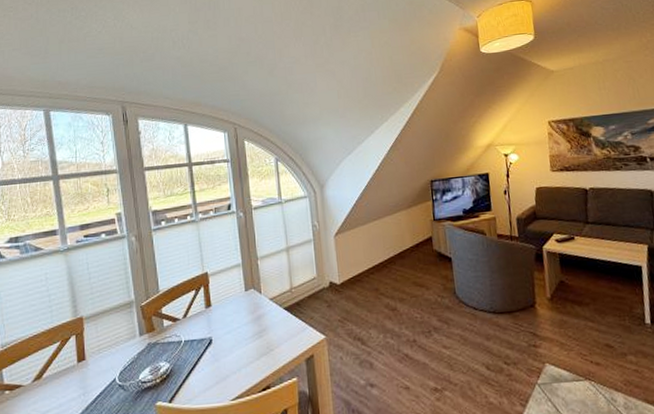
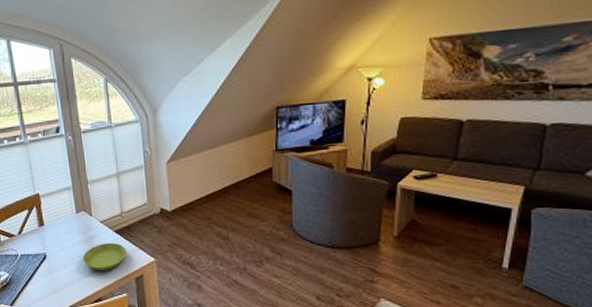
saucer: none [250,321,297,354] -> present [82,242,127,271]

